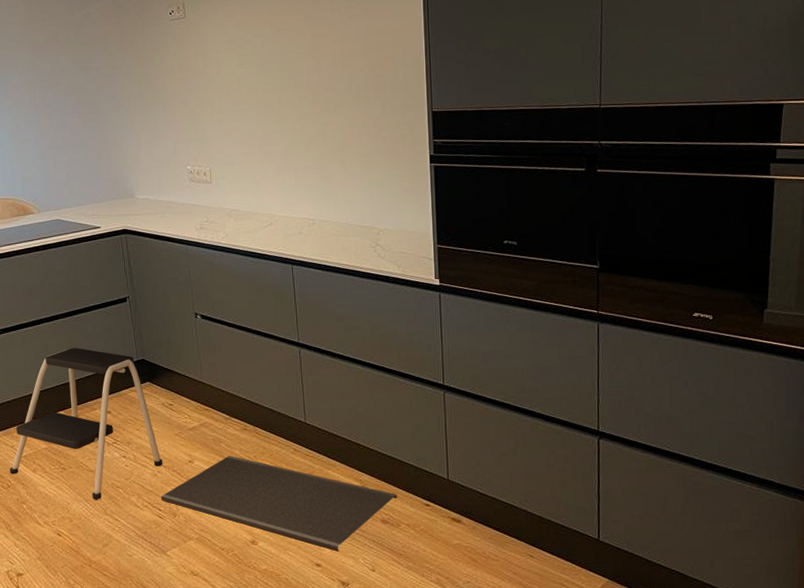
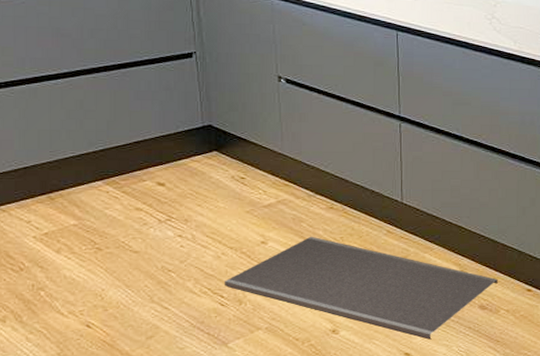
step stool: present [9,347,163,500] -> none [23,106,229,285]

